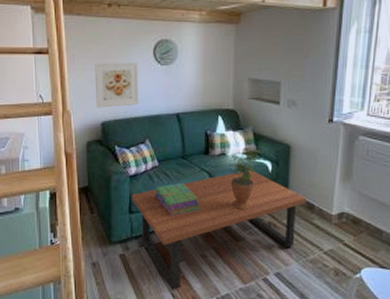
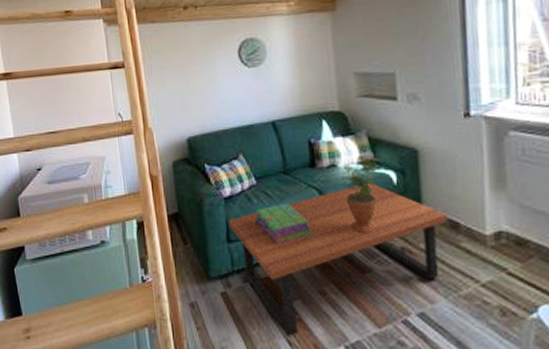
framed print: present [94,62,139,108] -> none [174,68,227,122]

